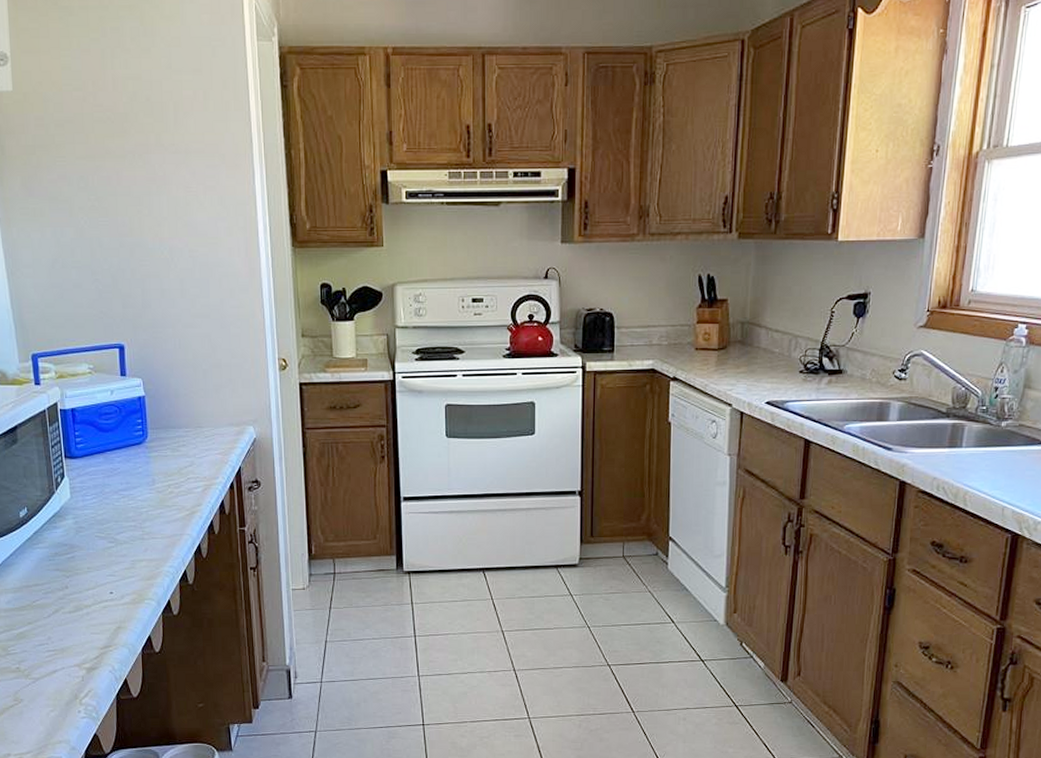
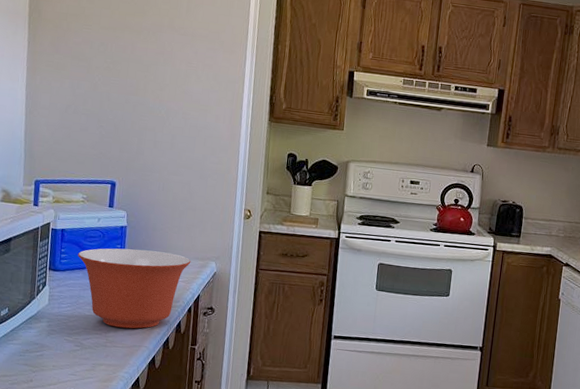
mixing bowl: none [94,422,225,516] -> present [78,248,191,329]

